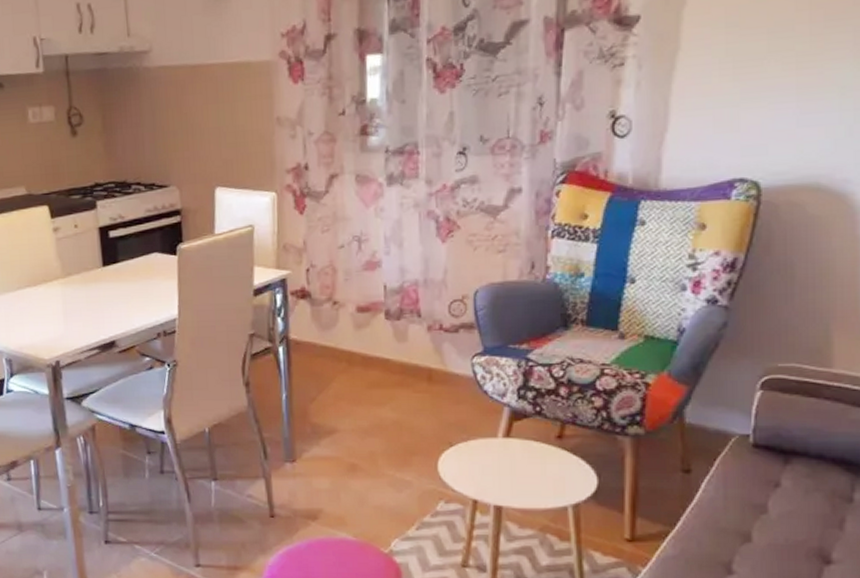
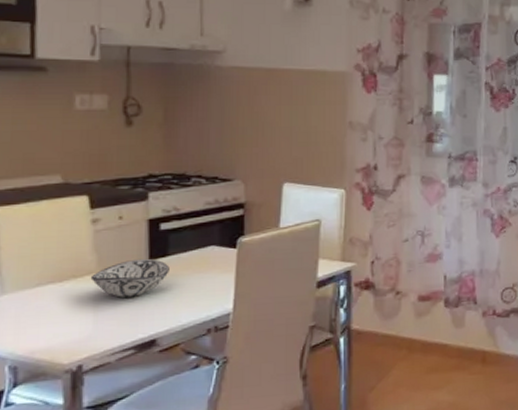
decorative bowl: none [57,265,121,301] -> present [90,258,170,298]

